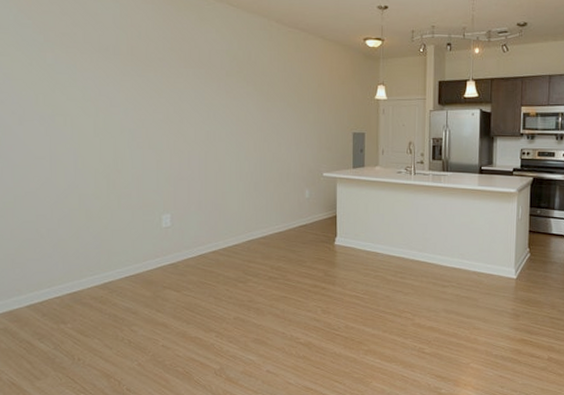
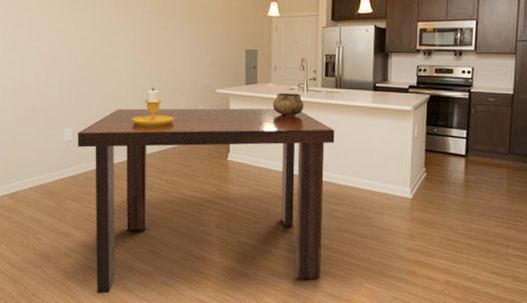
dining table: none [176,191,442,385] -> present [77,108,335,294]
candlestick: none [234,171,281,212] -> present [131,87,175,127]
decorative bowl: none [380,176,412,200] -> present [272,93,304,117]

